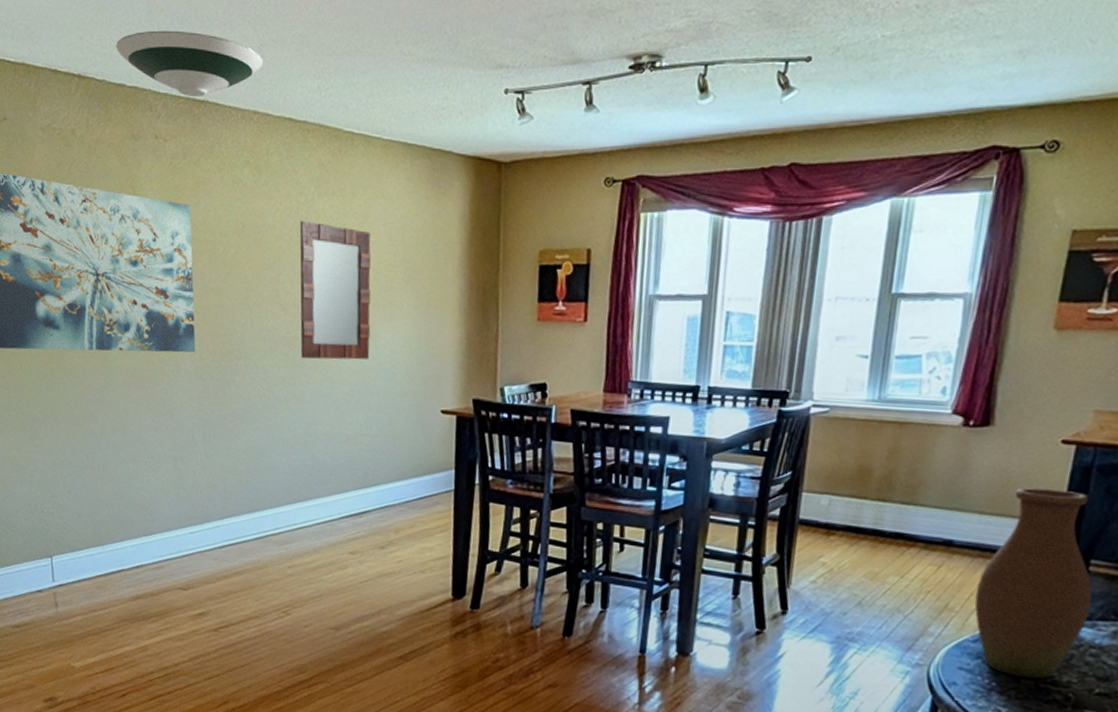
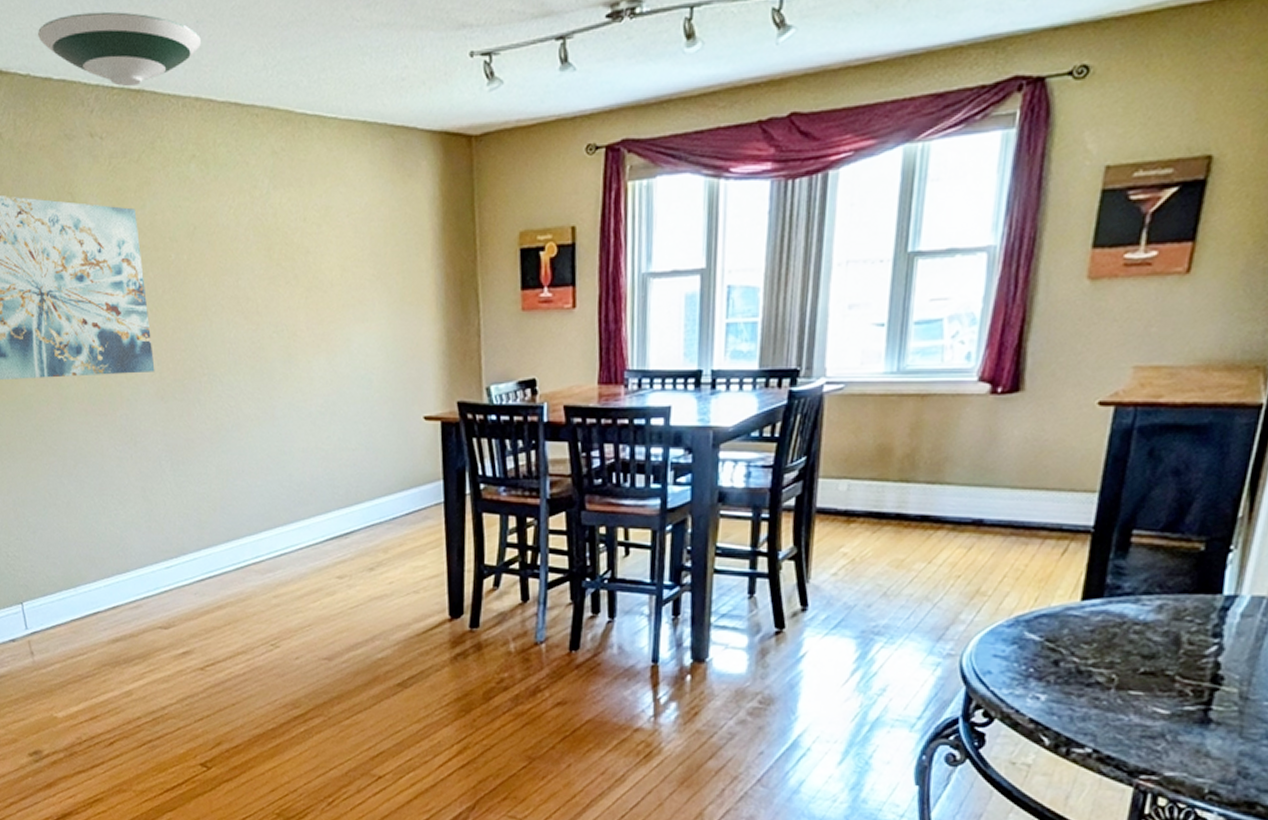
home mirror: present [299,220,371,360] -> none [256,217,343,371]
vase: present [974,487,1092,679] -> none [1008,457,1135,662]

